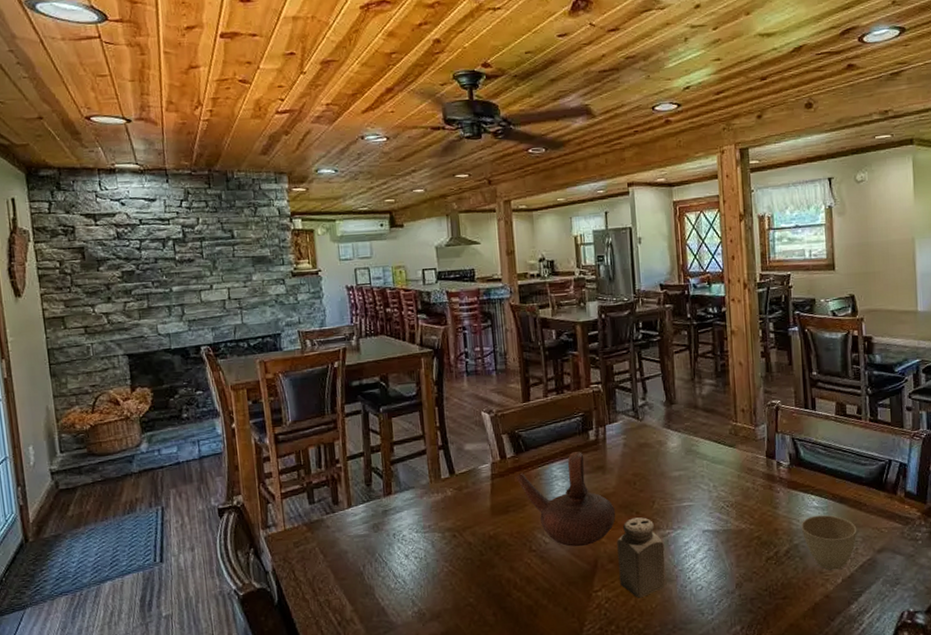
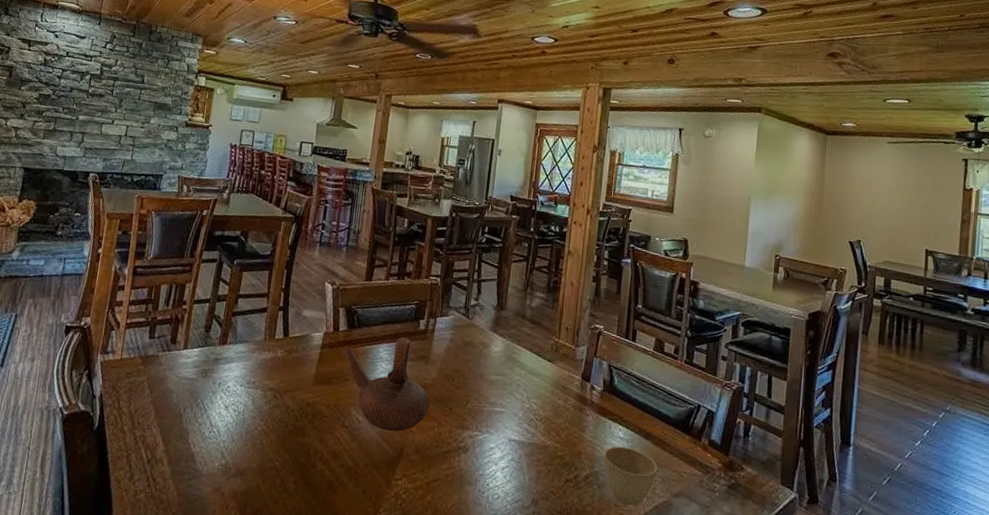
salt shaker: present [617,517,665,598] -> none [421,413,470,496]

